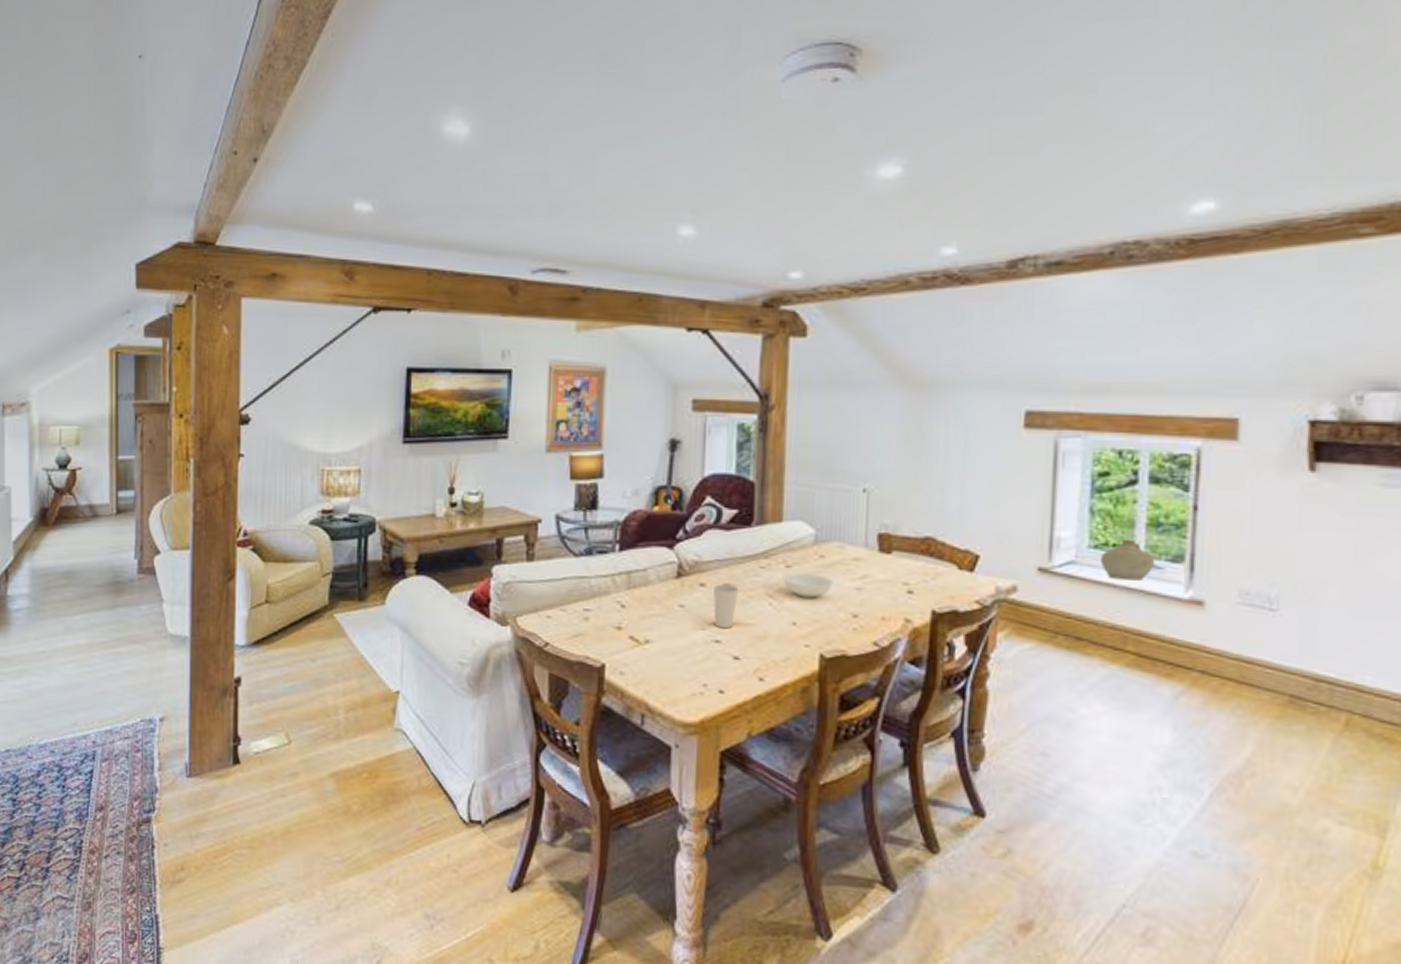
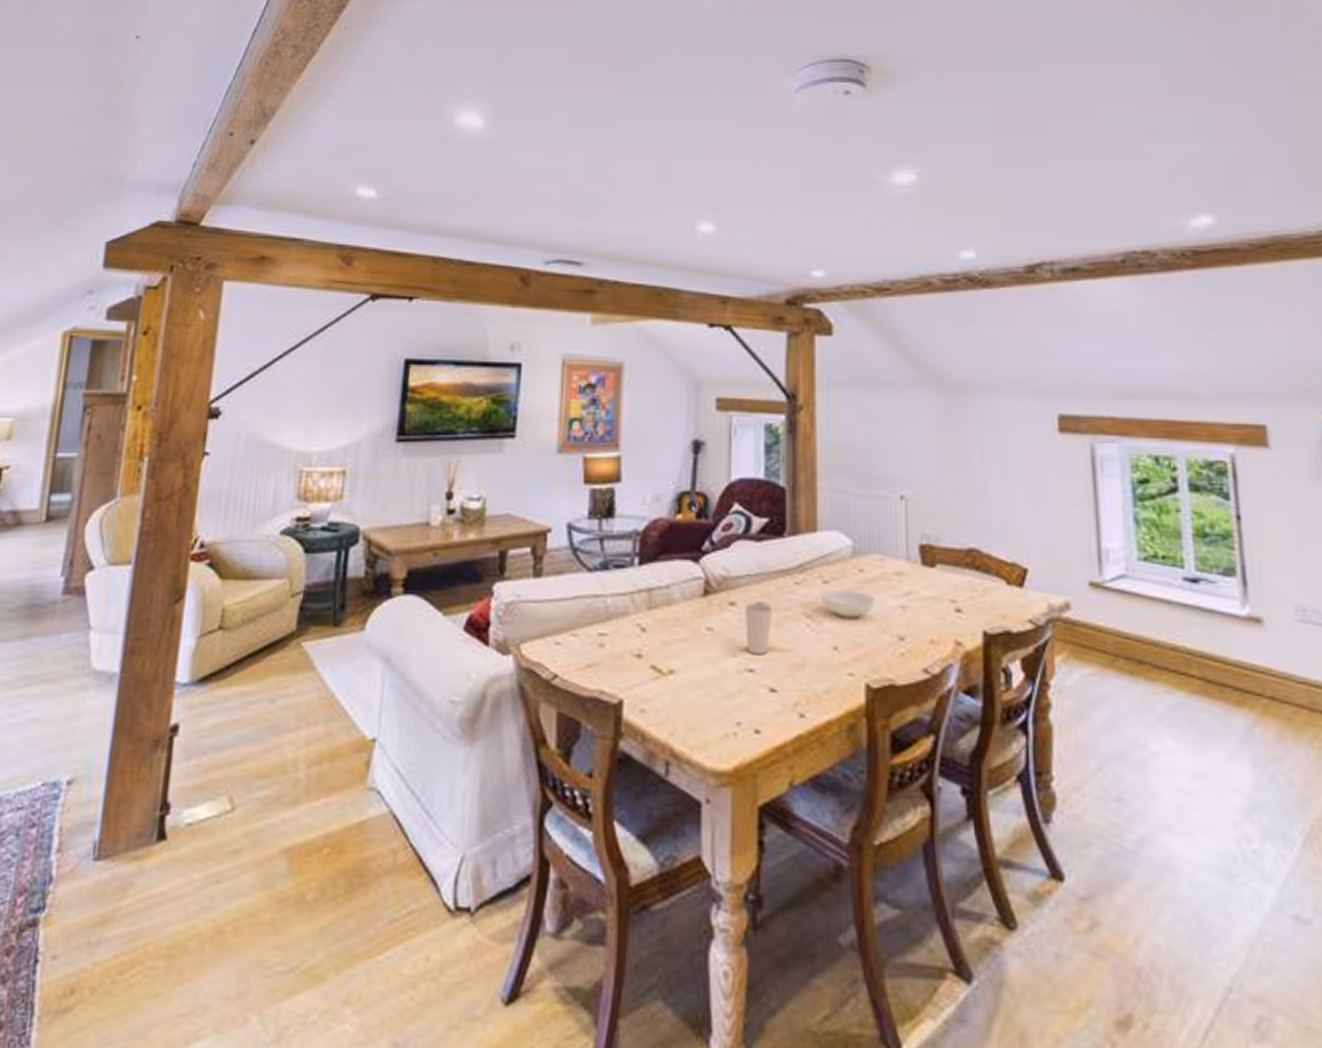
ceramic jug: present [1100,538,1156,581] -> none [1151,550,1208,596]

